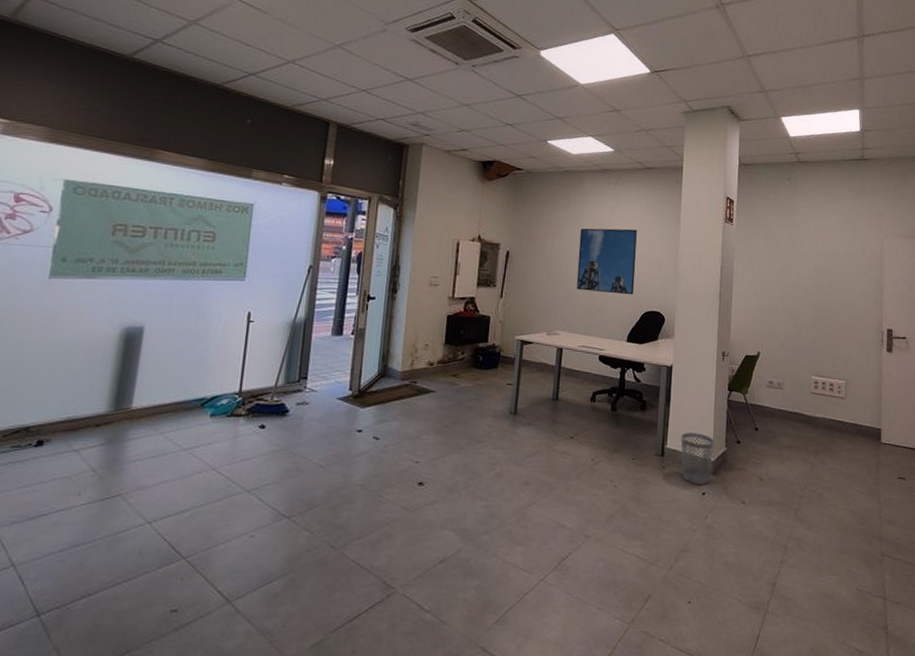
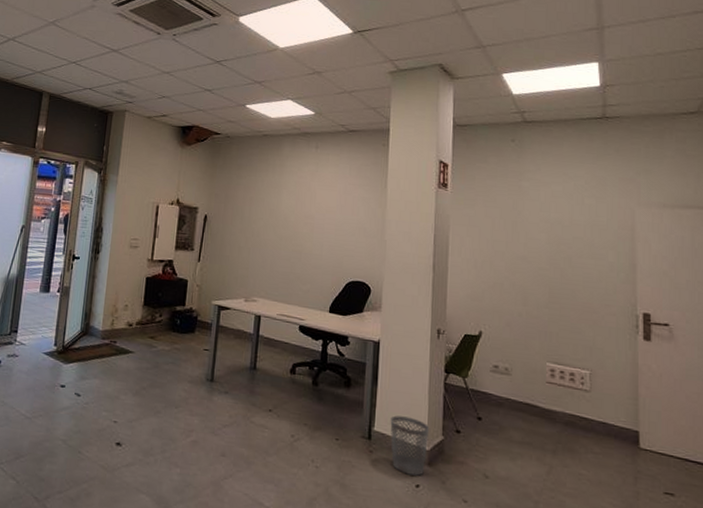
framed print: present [576,228,637,295] -> none [275,192,340,263]

